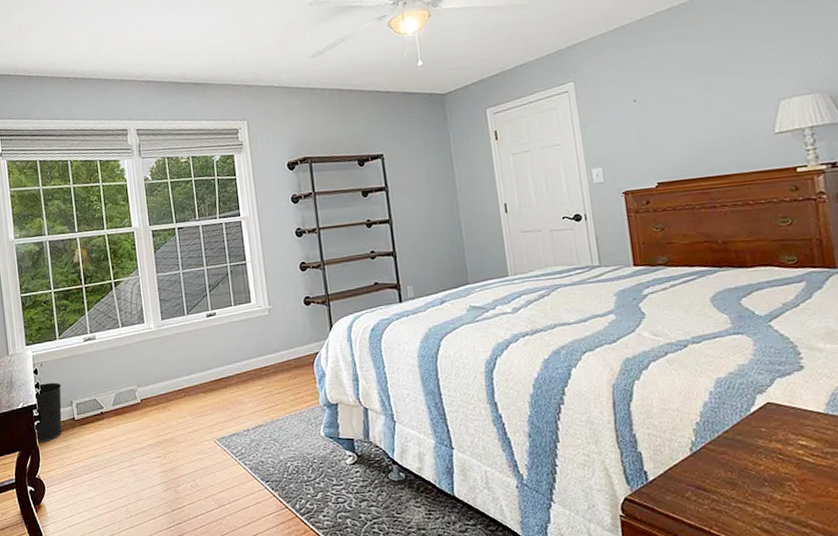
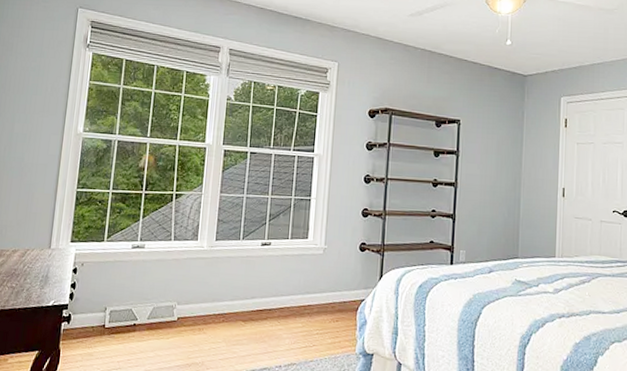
wastebasket: present [35,382,62,443] -> none [61,284,99,346]

